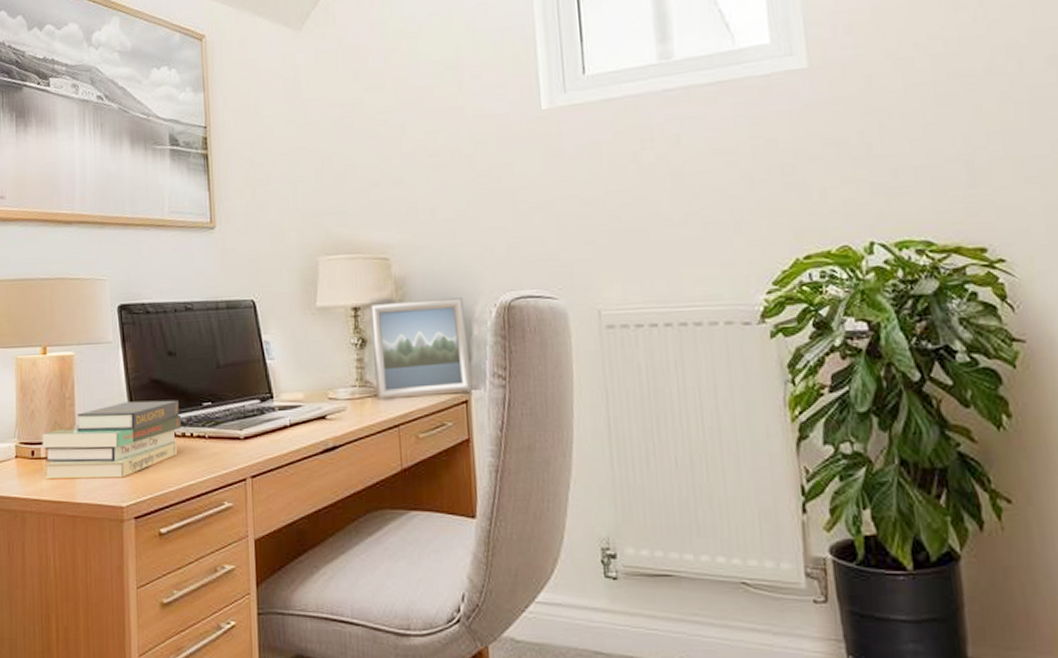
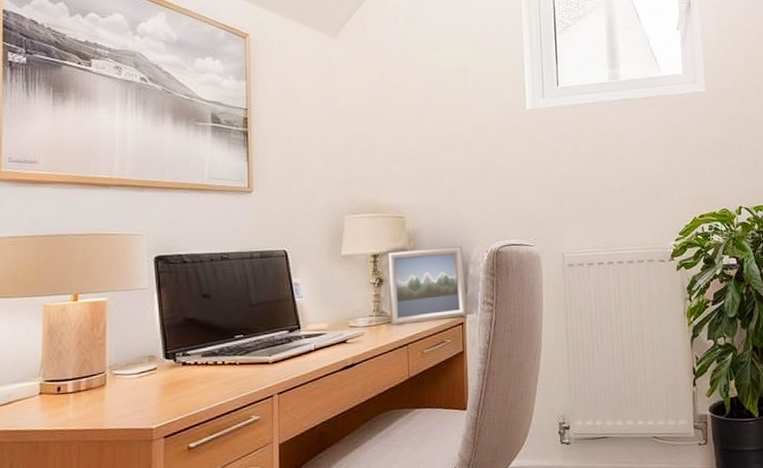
books: present [42,399,182,480] -> none [69,334,214,411]

